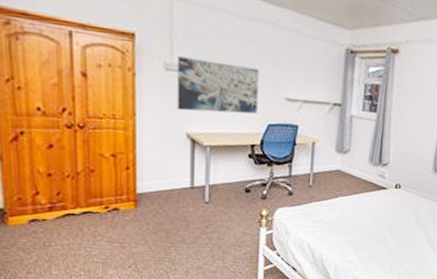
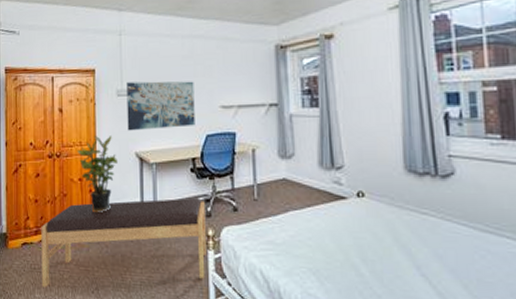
bench: none [58,180,261,264] -> present [41,198,206,288]
potted plant: none [108,110,164,192] -> present [77,136,118,214]

